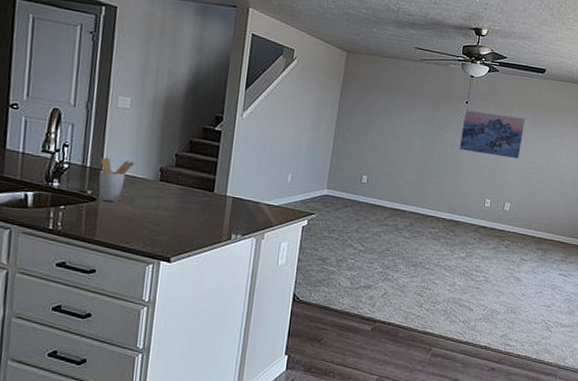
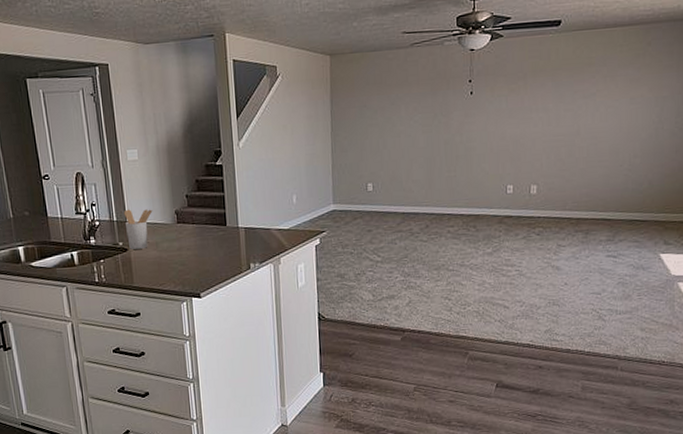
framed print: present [459,110,526,159] -> none [468,84,543,137]

